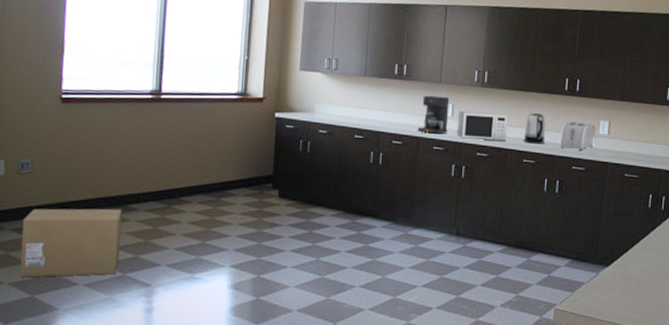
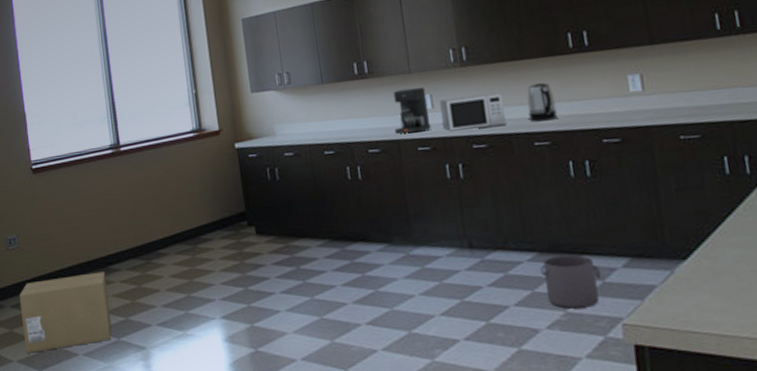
bucket: none [506,251,549,293] -> present [540,254,602,309]
toaster: present [559,122,596,152] -> none [576,81,627,121]

